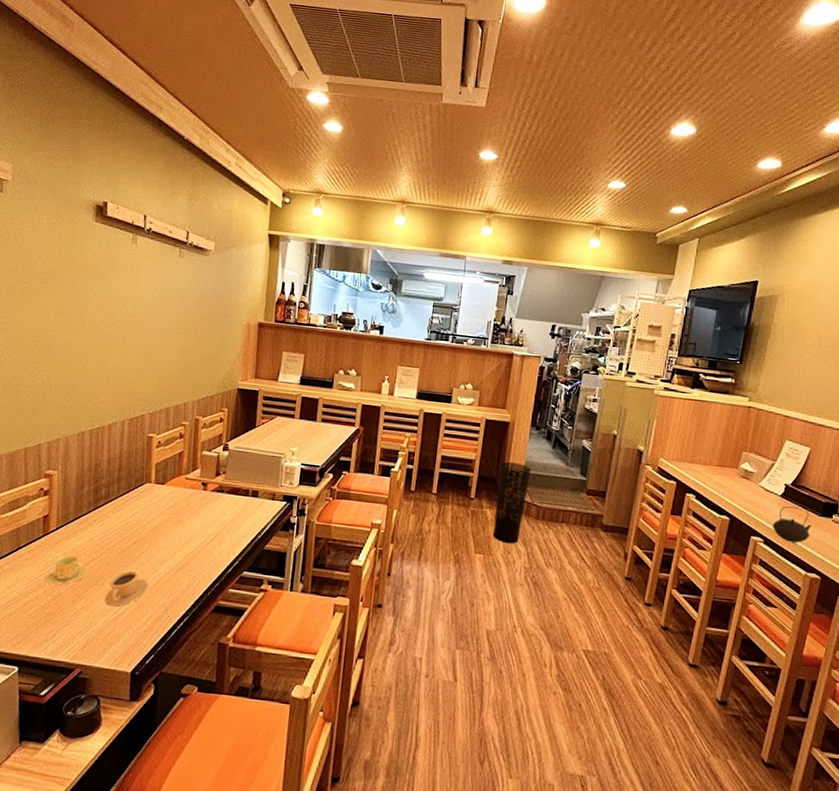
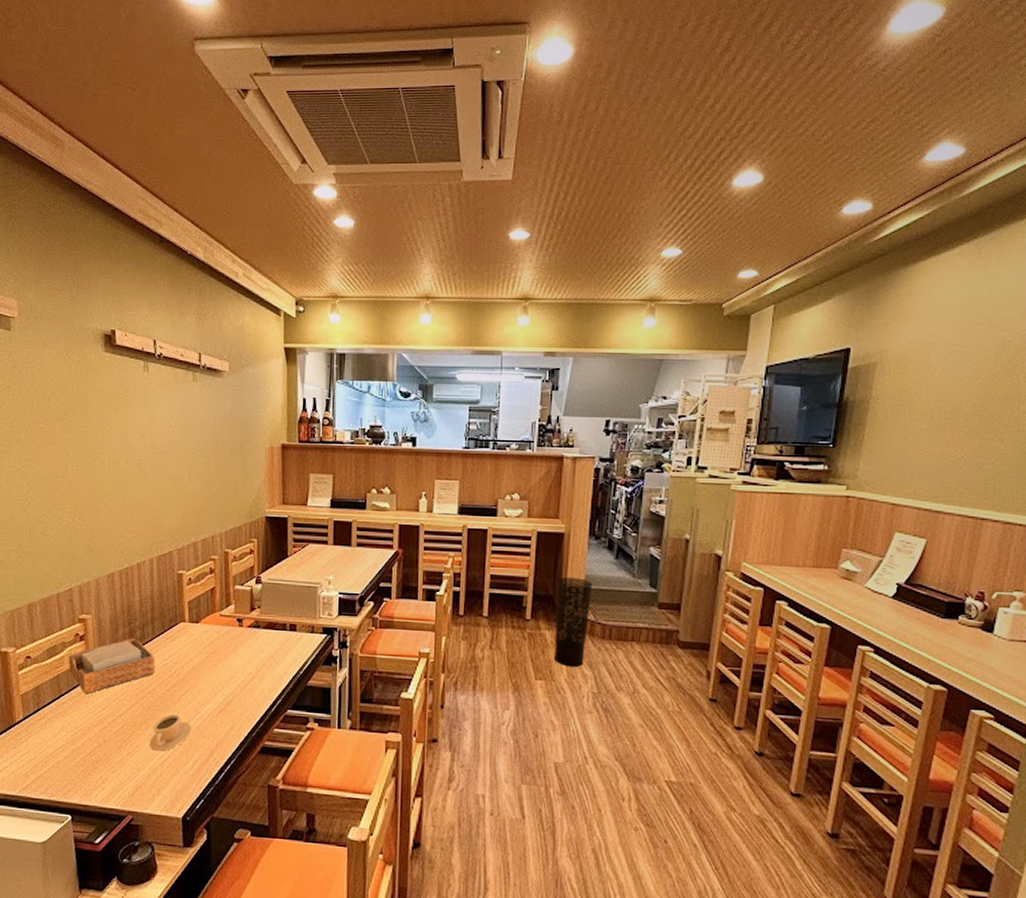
napkin holder: none [29,495,118,548] -> present [68,638,155,694]
cup and saucer: present [45,554,88,585] -> none [89,700,130,732]
teapot: present [773,506,811,543] -> none [884,609,932,650]

